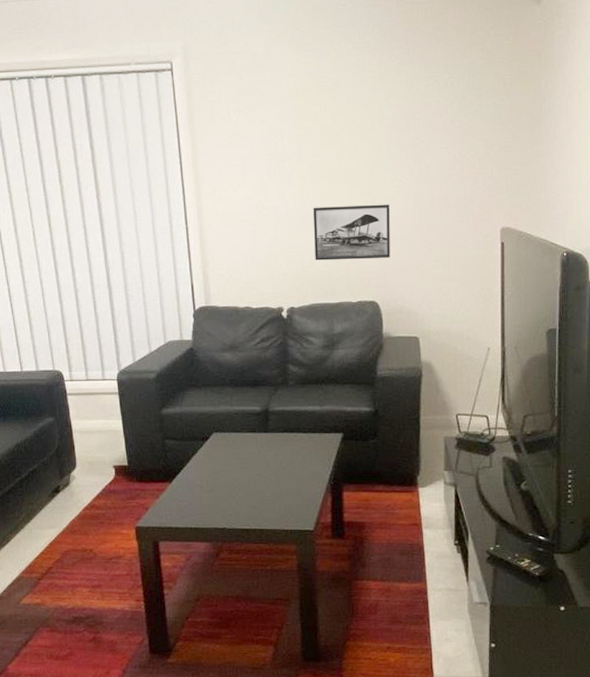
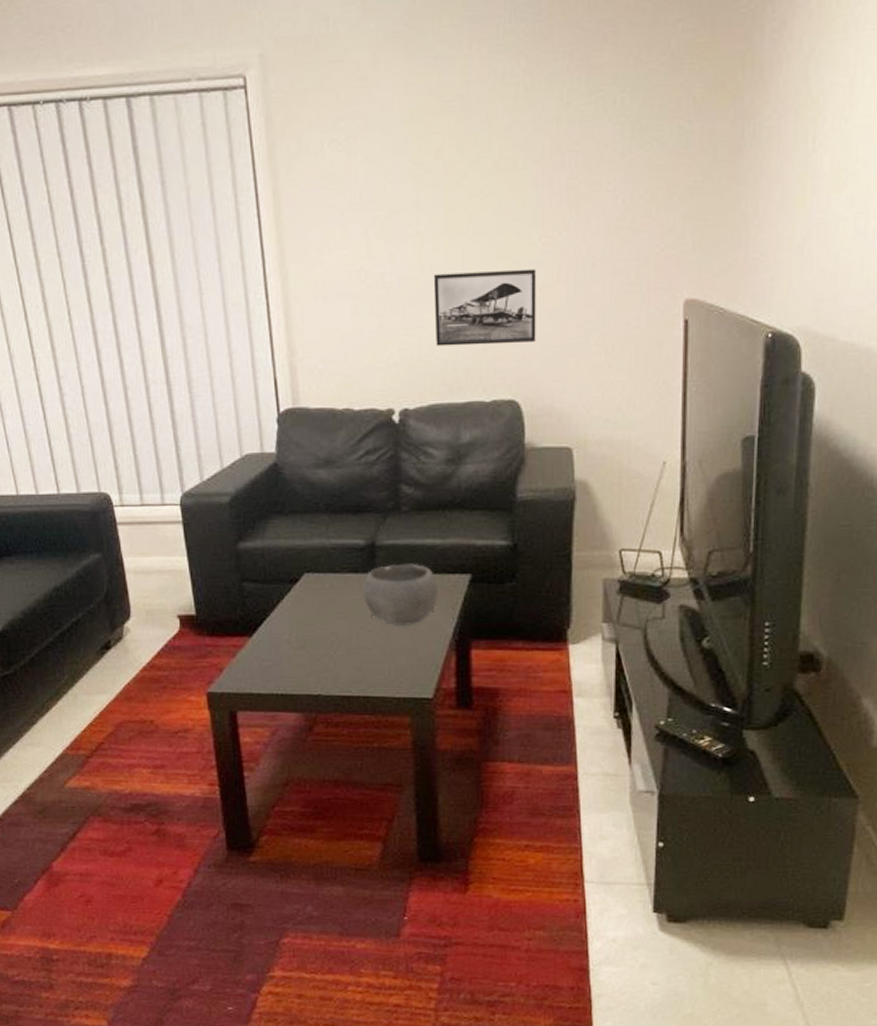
bowl: none [259,425,318,474] -> present [363,563,439,627]

